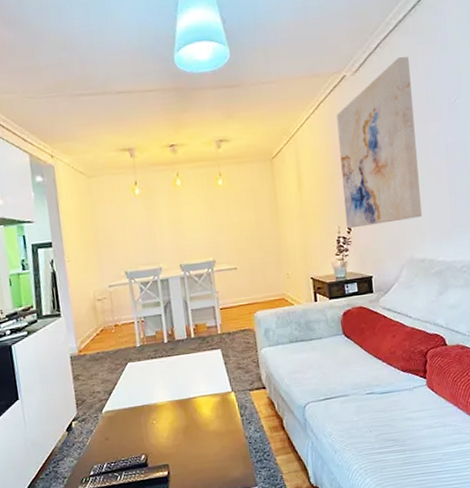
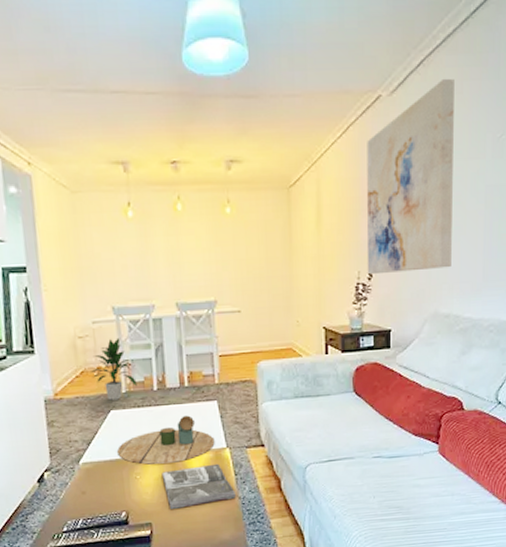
indoor plant: none [109,298,150,354] -> present [91,337,137,400]
decorative tray: none [135,364,221,411] -> present [117,415,215,465]
magazine: none [175,406,244,451] -> present [161,463,237,509]

